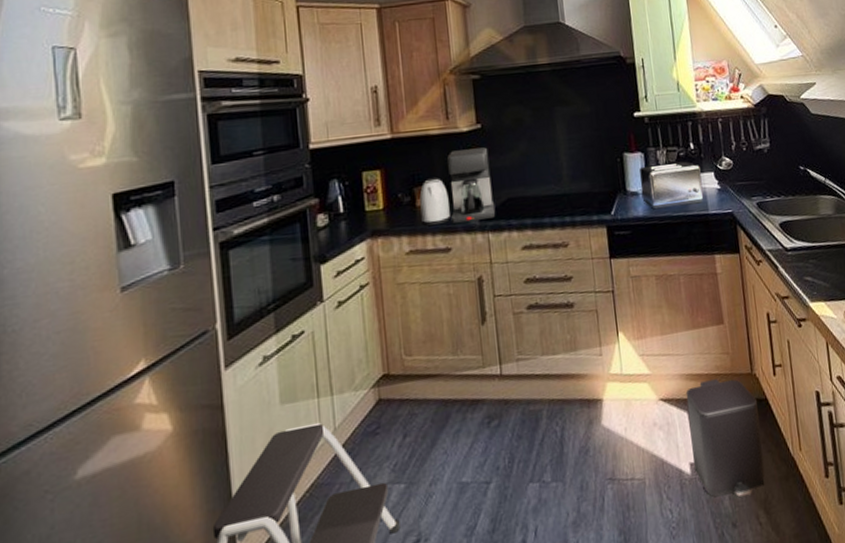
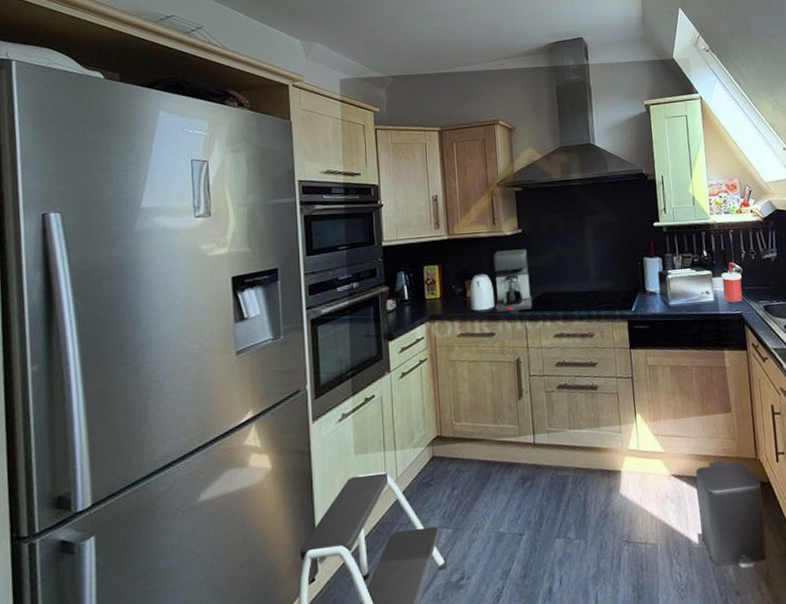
soap dispenser: none [709,155,734,201] -> present [721,262,743,303]

